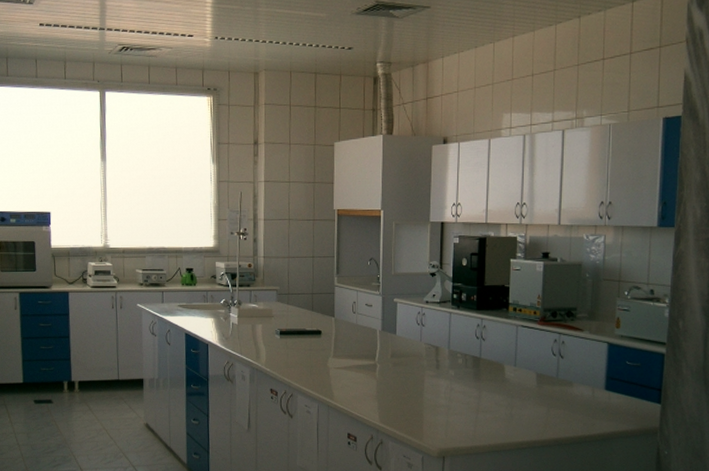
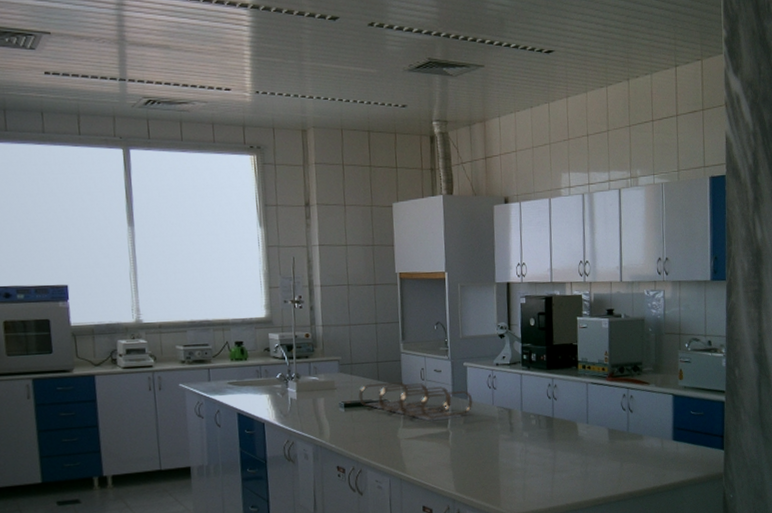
bottle rack: none [292,313,401,353] -> present [358,381,473,422]

